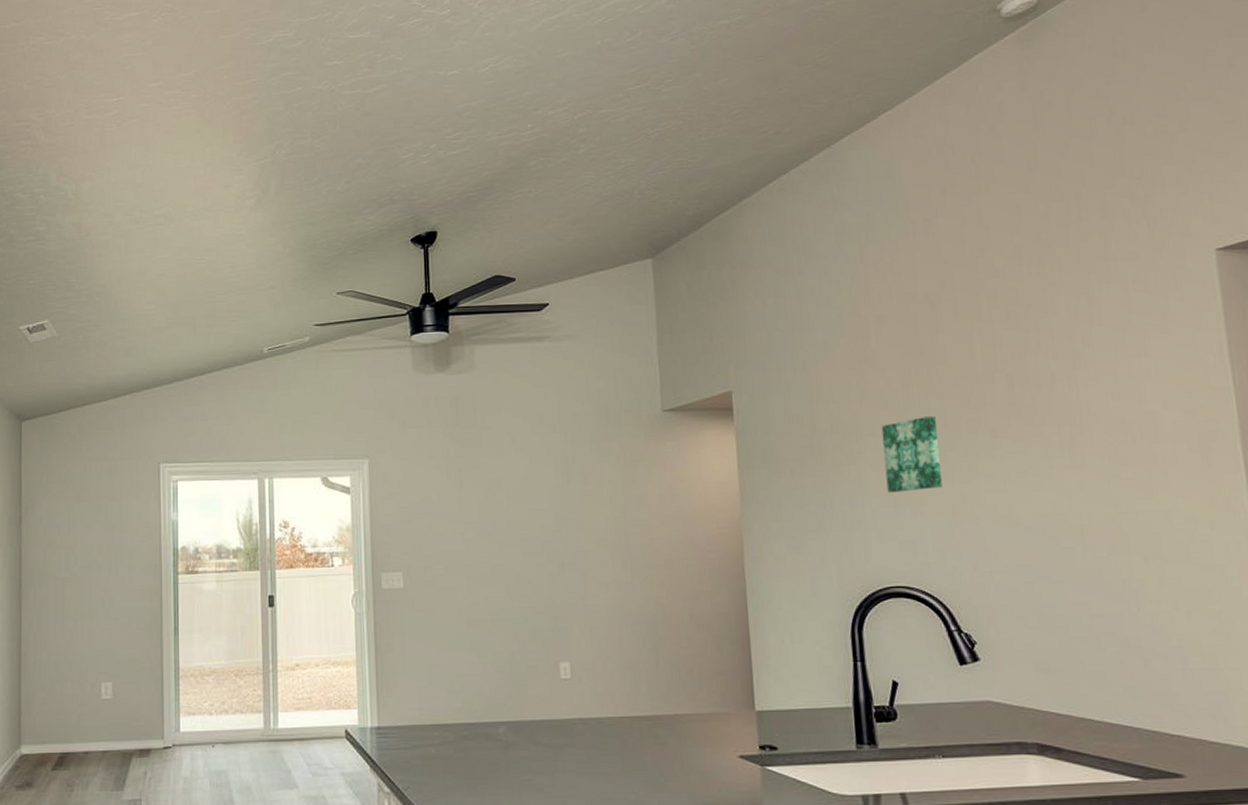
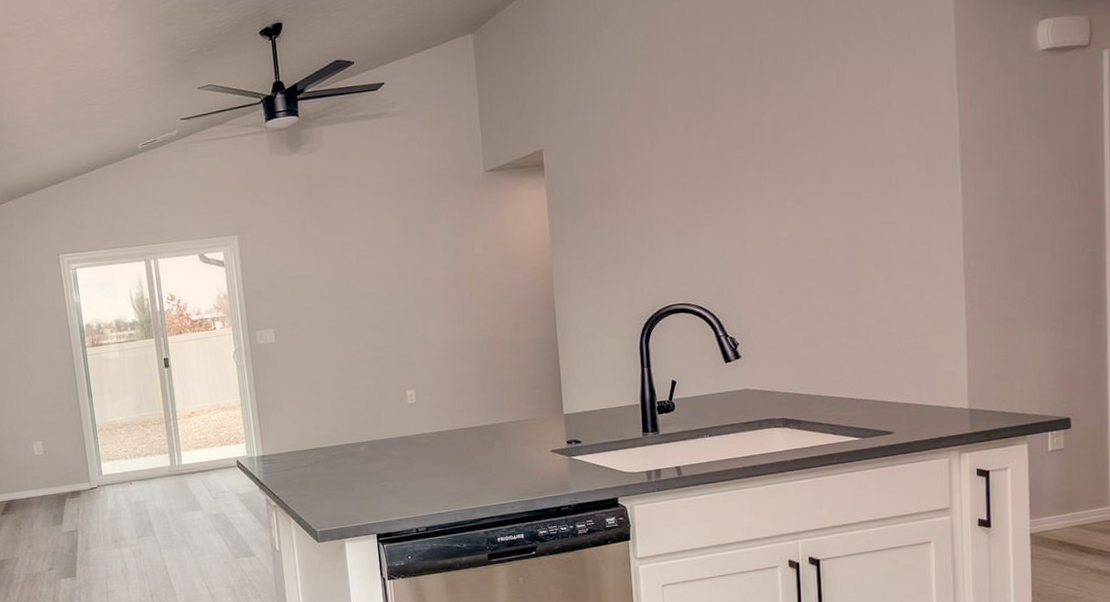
wall art: present [881,415,942,493] -> none [667,157,716,227]

